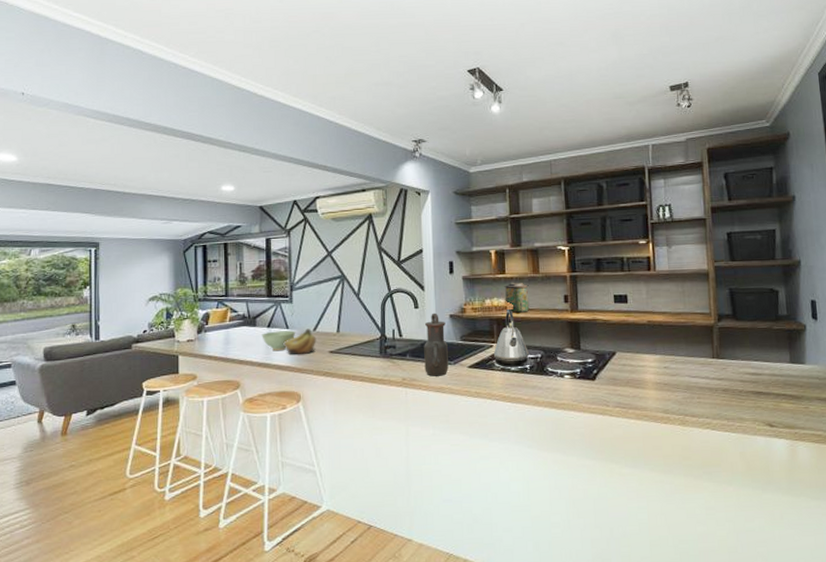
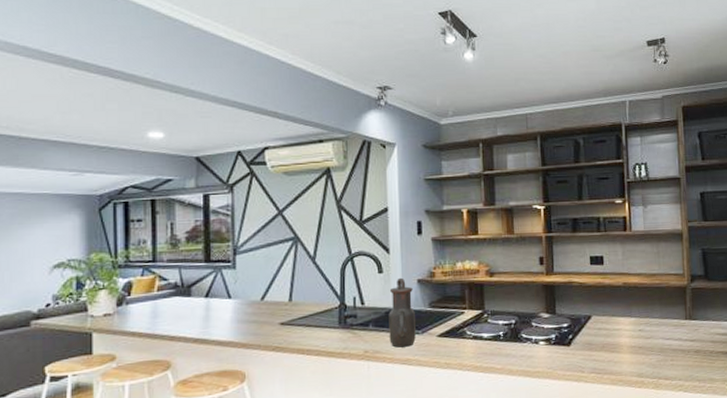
bowl: present [262,330,296,351] -> none [198,300,240,325]
fruit: present [282,328,317,354] -> none [223,298,265,328]
kettle: present [493,309,529,367] -> none [464,273,502,335]
canister: present [505,282,529,314] -> none [477,243,503,278]

